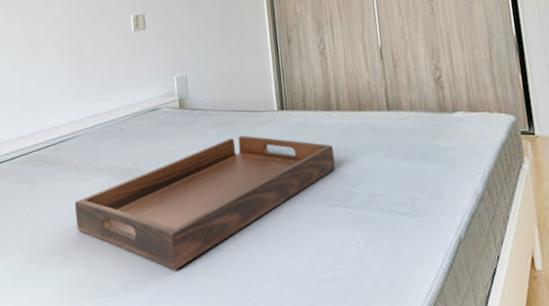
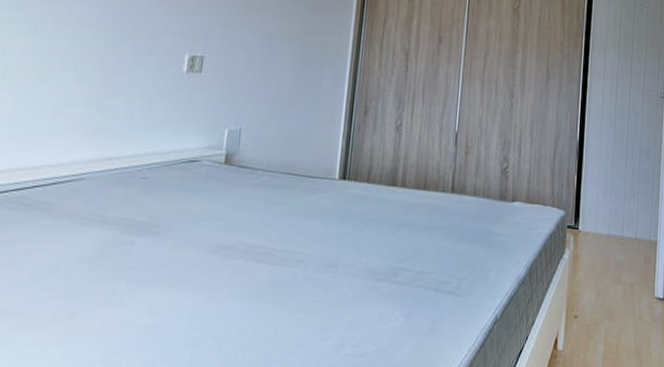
serving tray: present [74,135,336,270] -> none [54,201,391,340]

